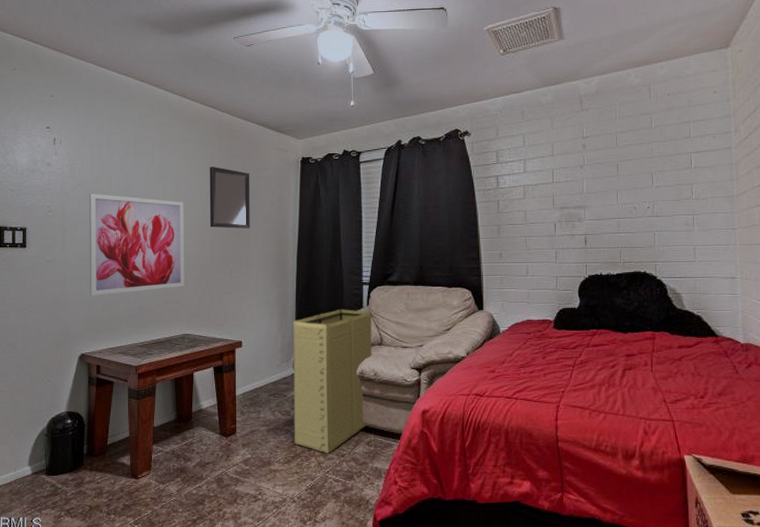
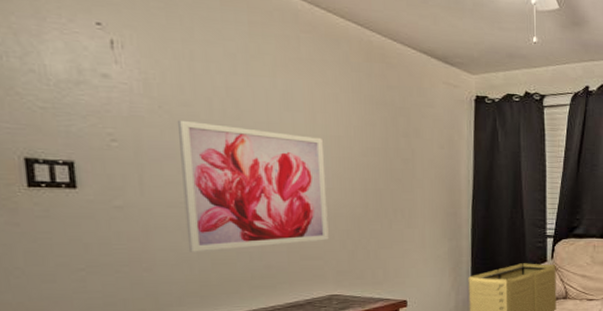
home mirror: present [209,167,250,229] -> none [356,98,414,174]

